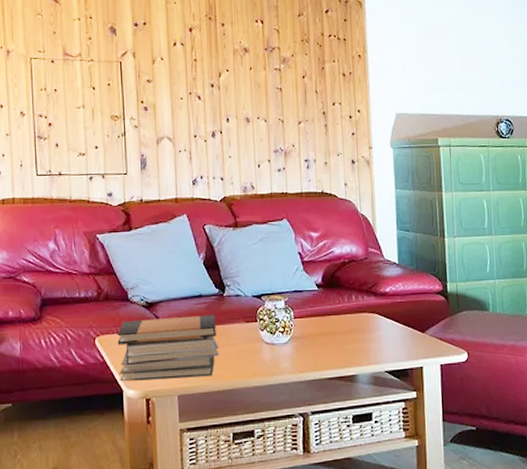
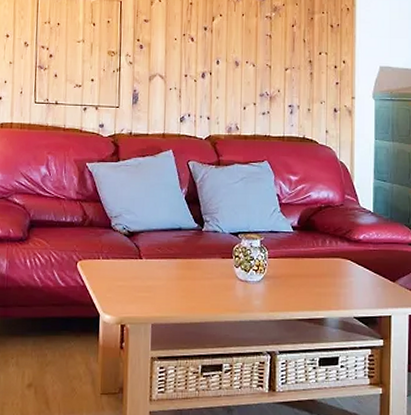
book stack: present [117,314,220,382] -> none [97,247,195,308]

